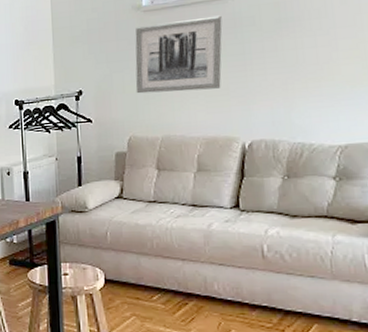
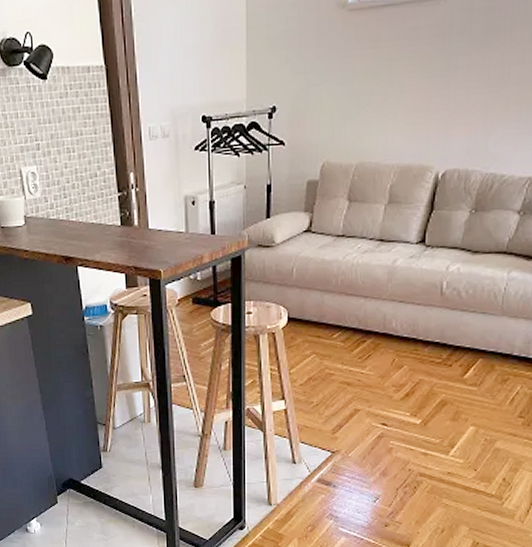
wall art: present [135,15,222,94] -> none [333,19,431,113]

